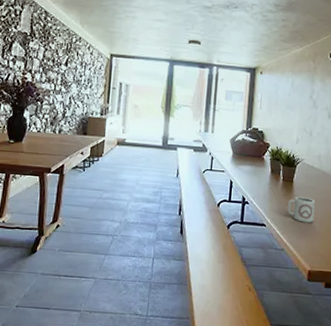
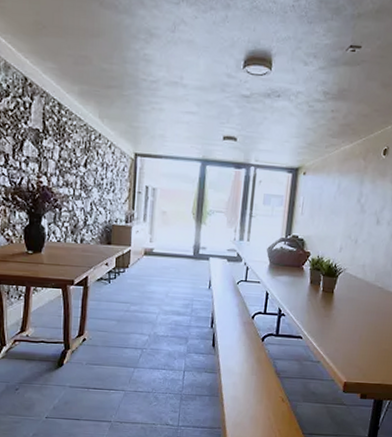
cup: present [287,197,315,223] -> none [326,308,356,335]

